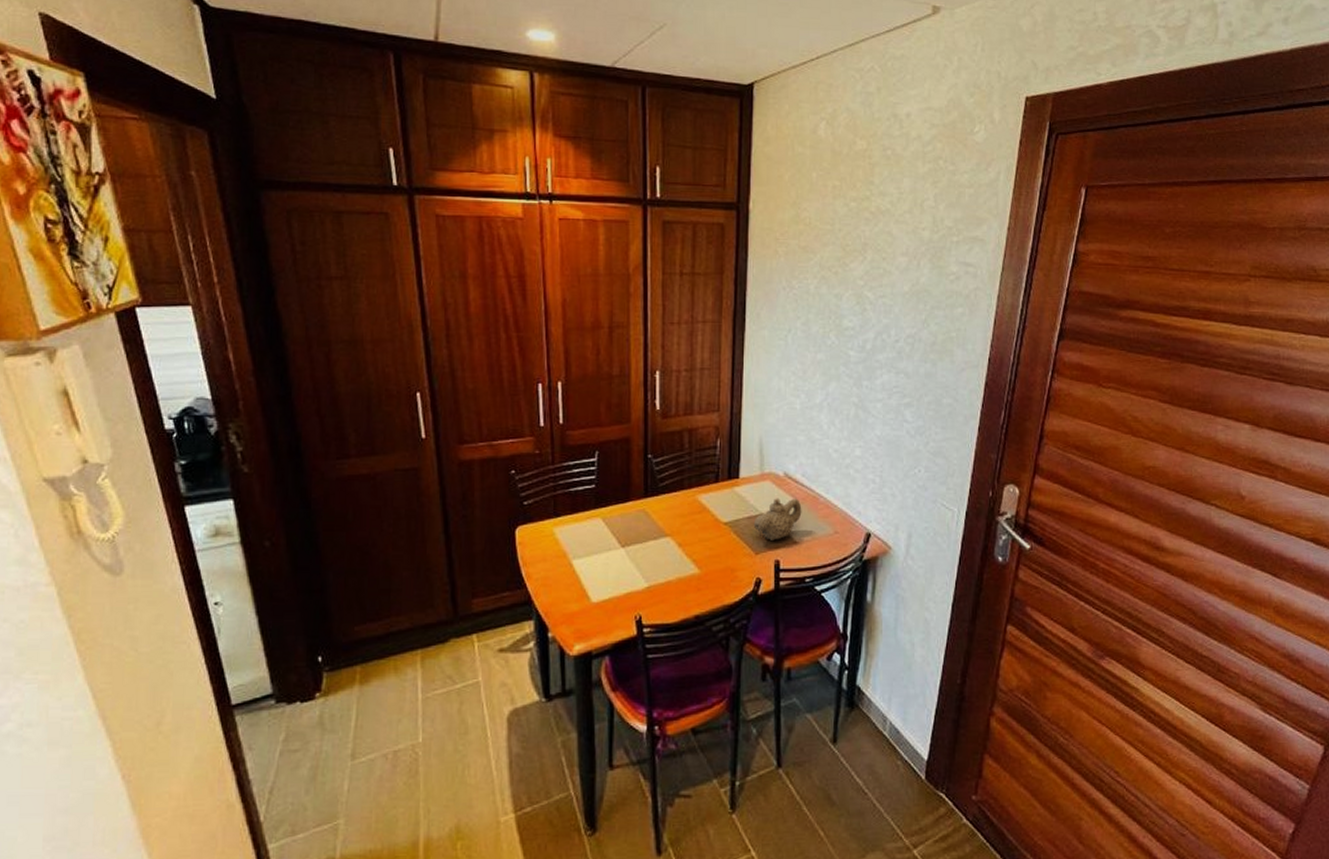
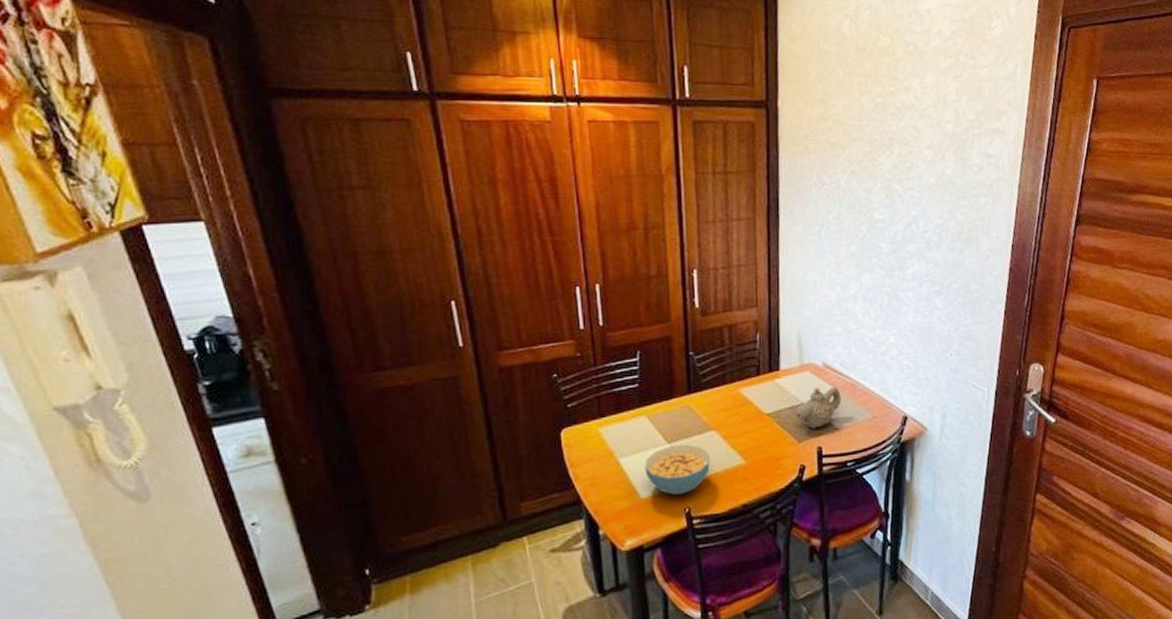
cereal bowl: none [597,549,663,601] -> present [645,444,710,495]

